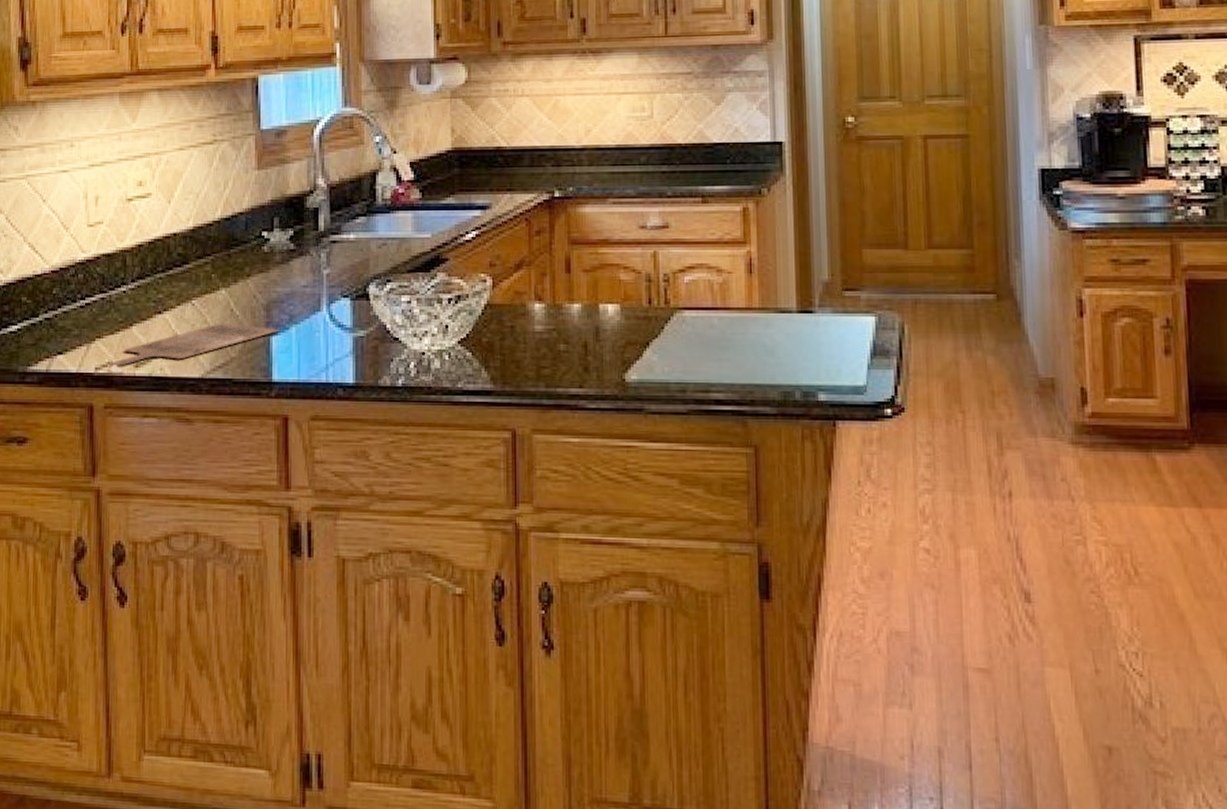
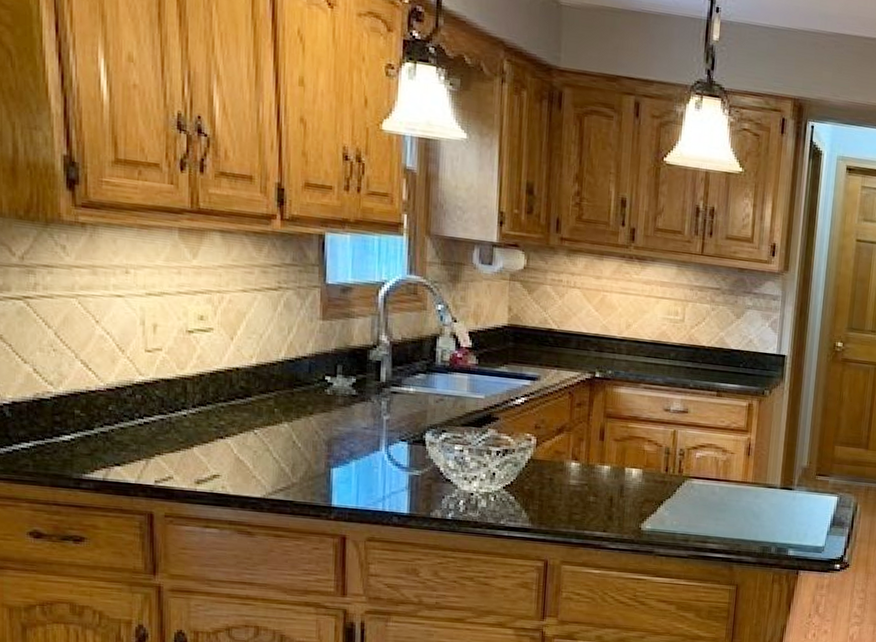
home sign: present [108,323,279,373] -> none [168,452,340,488]

